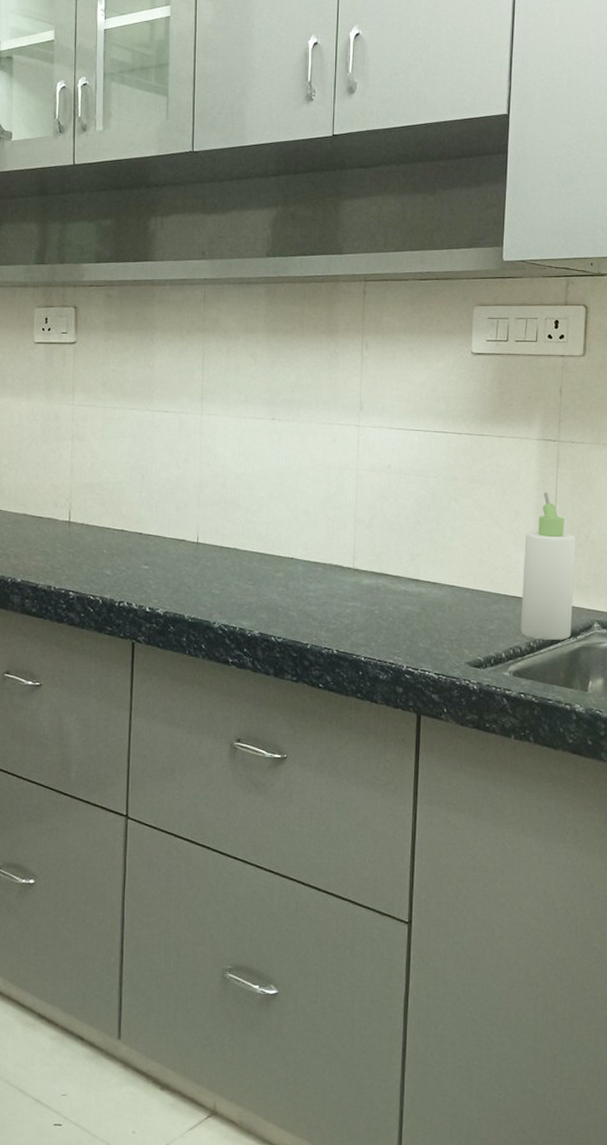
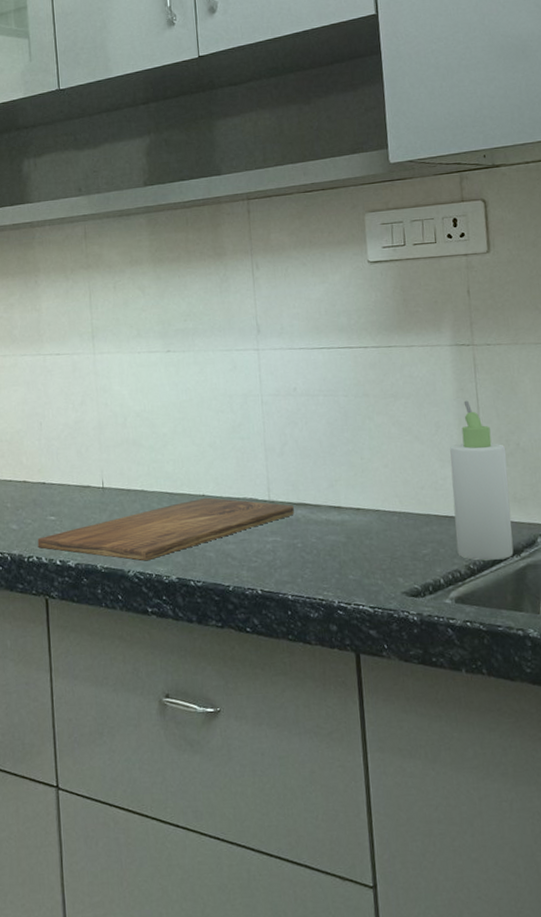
cutting board: none [129,560,375,615] -> present [37,497,294,561]

